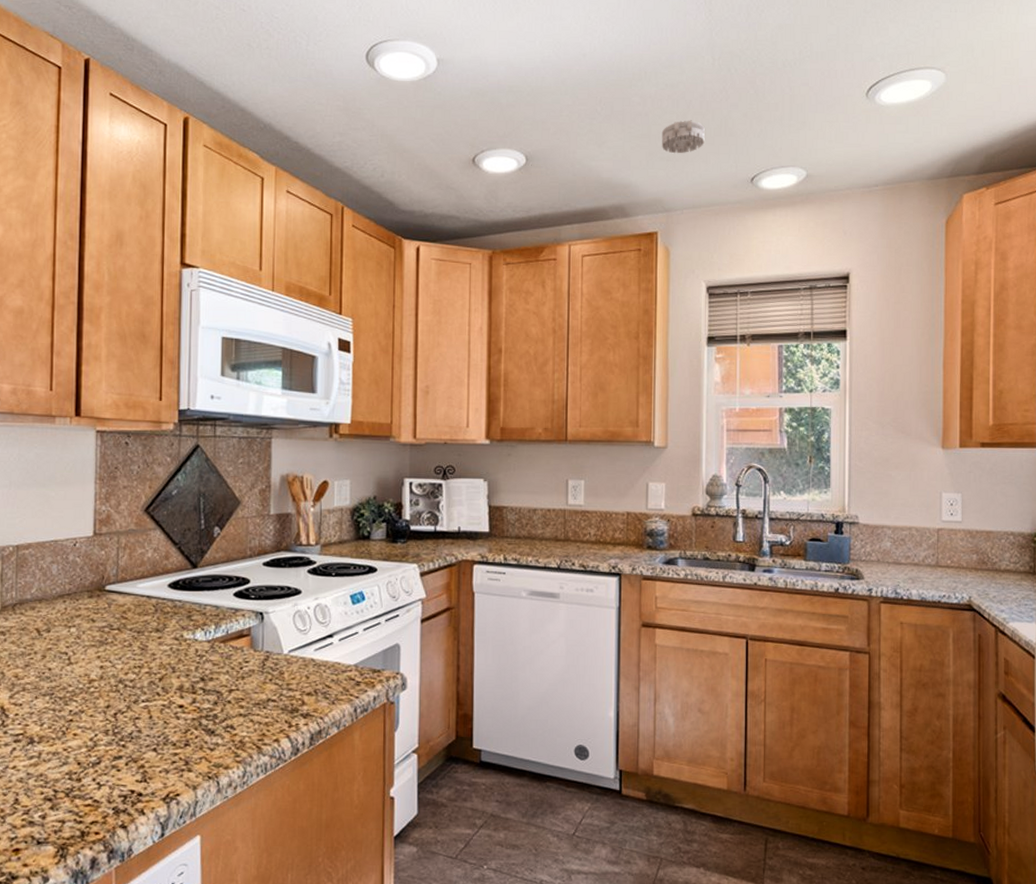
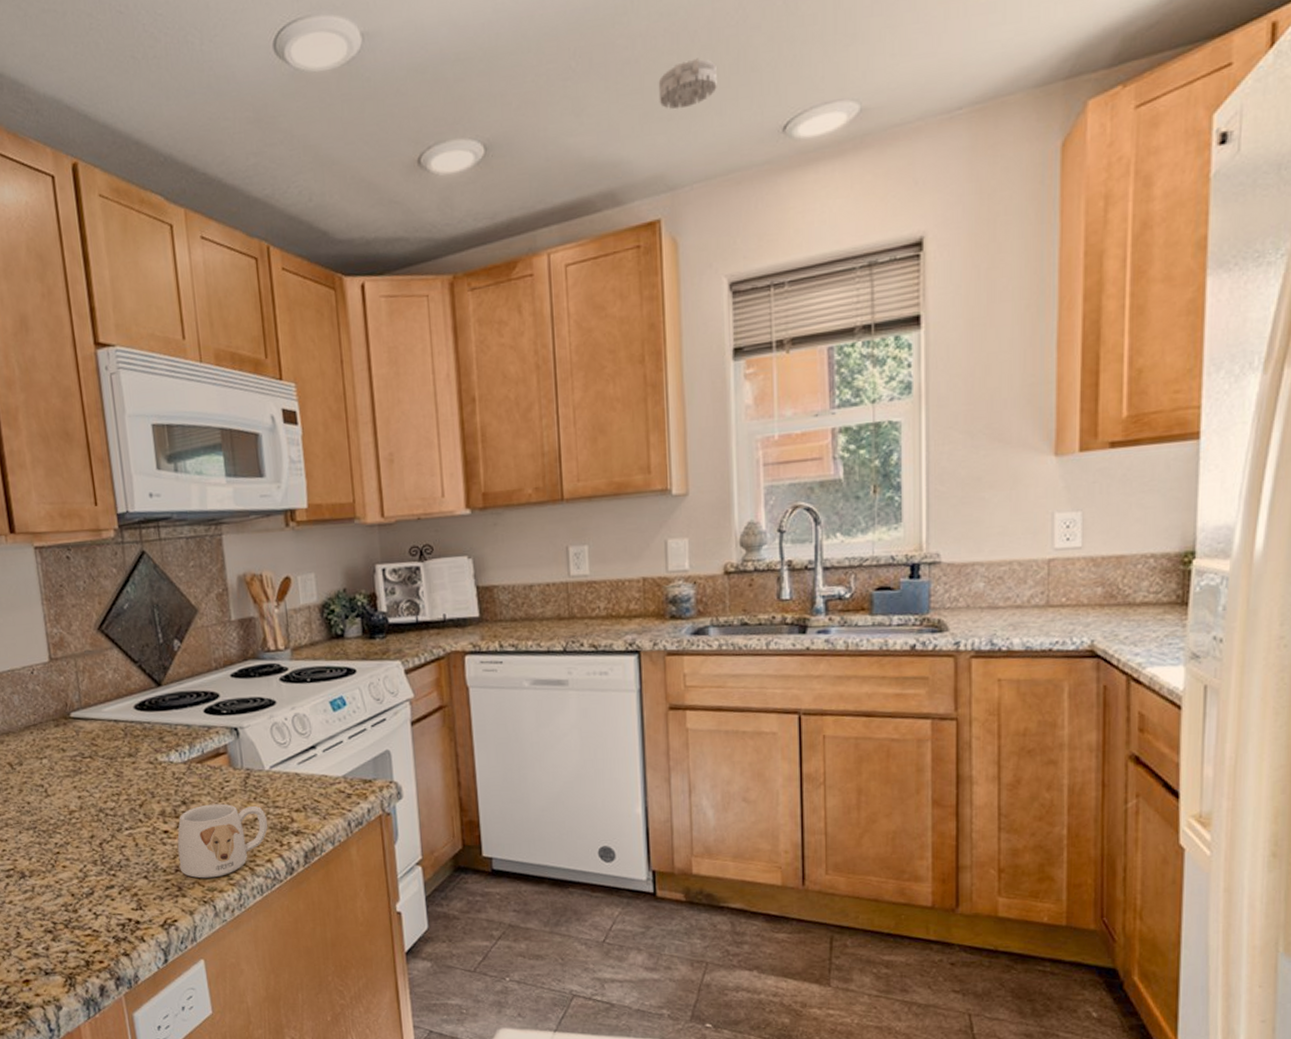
mug: none [189,682,280,754] -> present [177,803,268,878]

